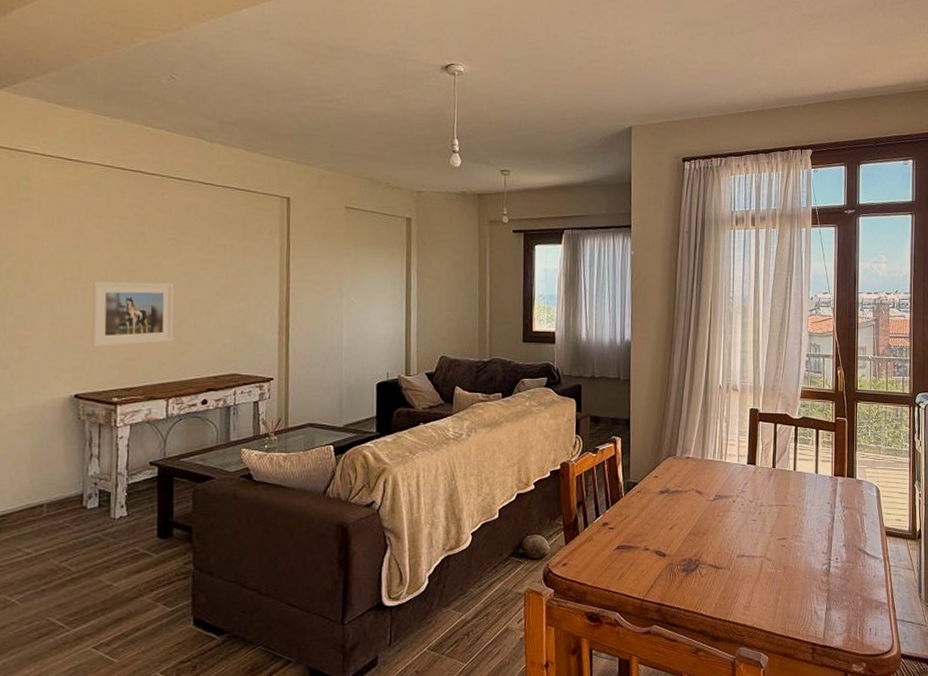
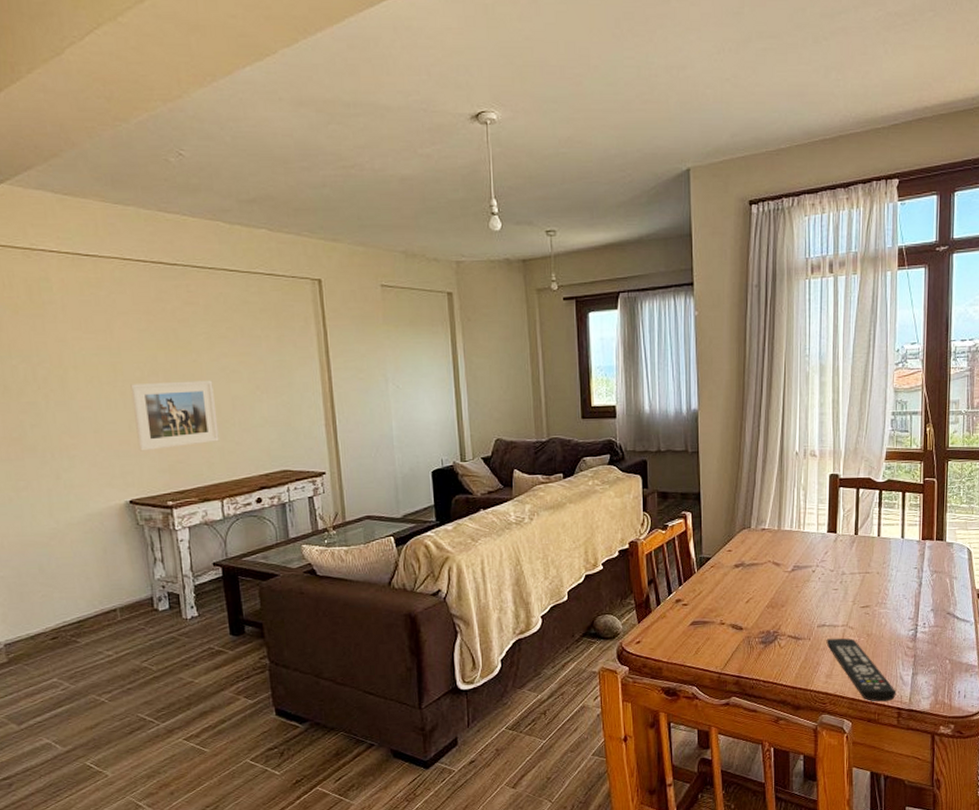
remote control: none [745,569,811,636] -> present [826,638,897,702]

